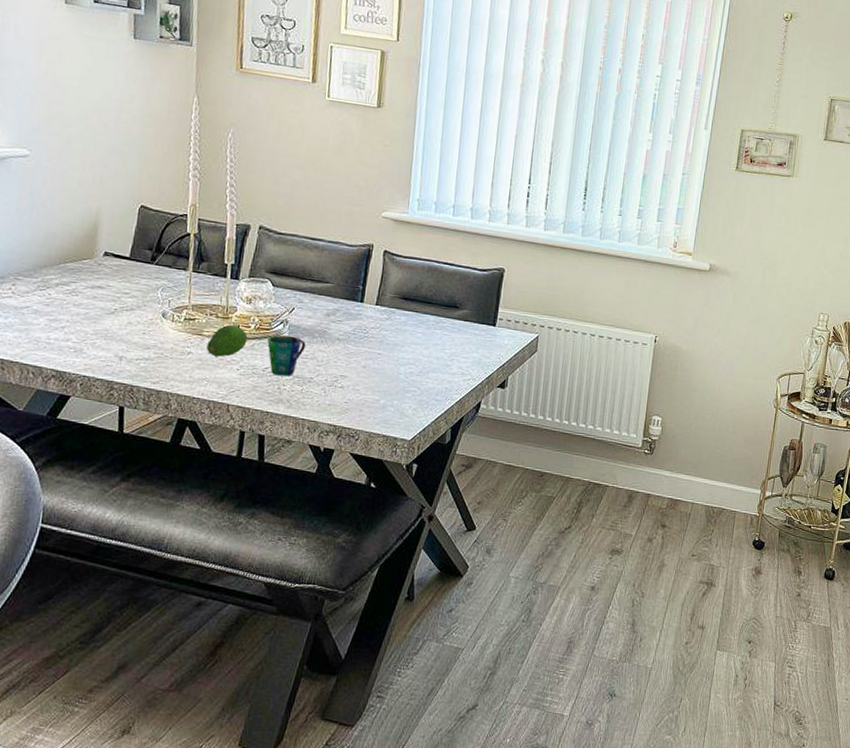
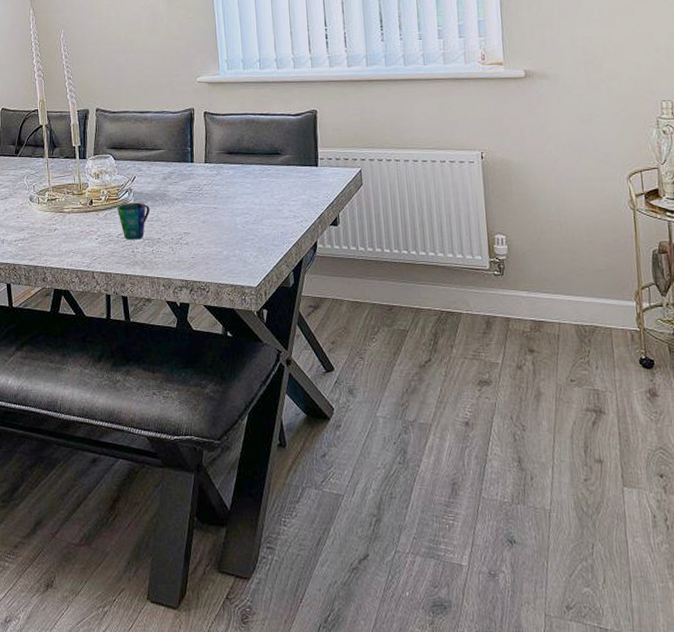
fruit: present [206,324,248,357] -> none [68,199,101,230]

